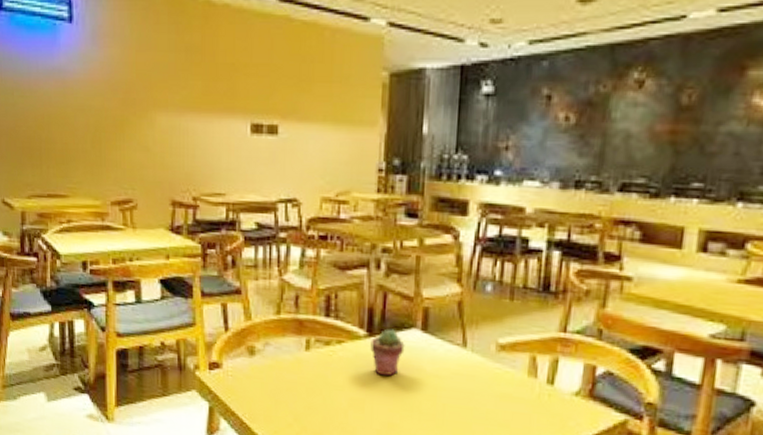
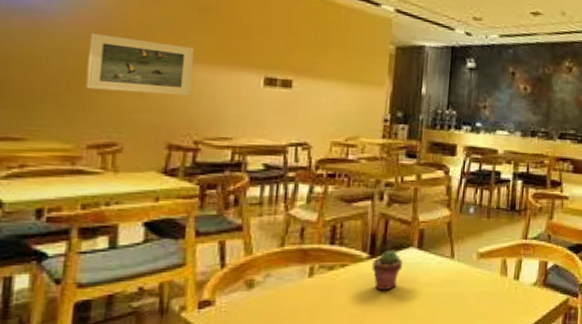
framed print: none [103,88,186,149] -> present [85,33,195,96]

